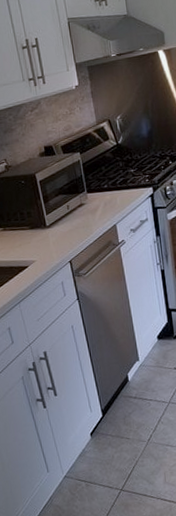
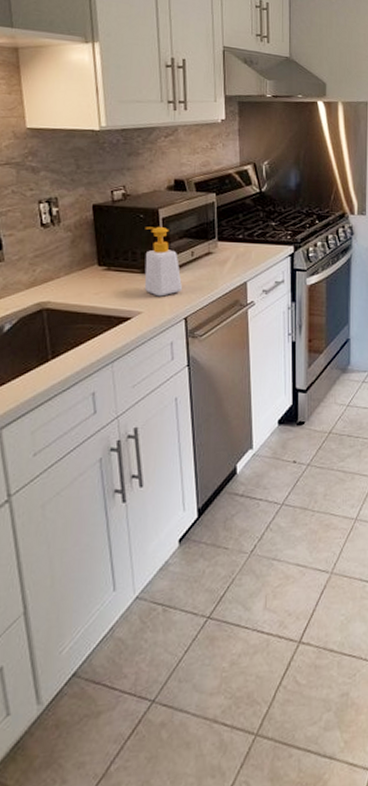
soap bottle: none [27,188,65,247] -> present [144,226,183,297]

